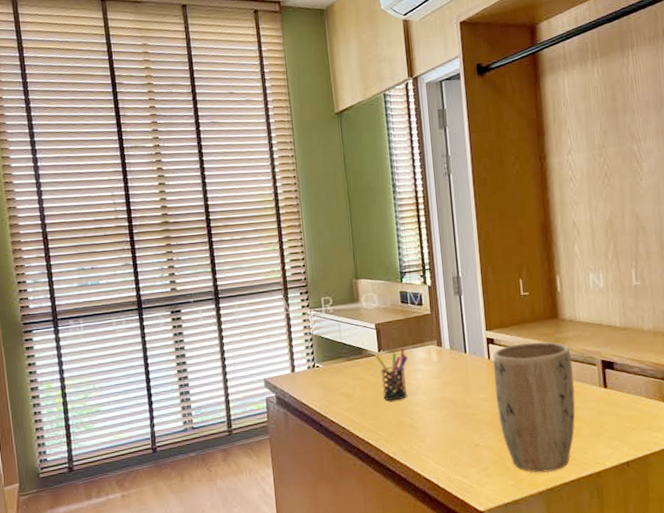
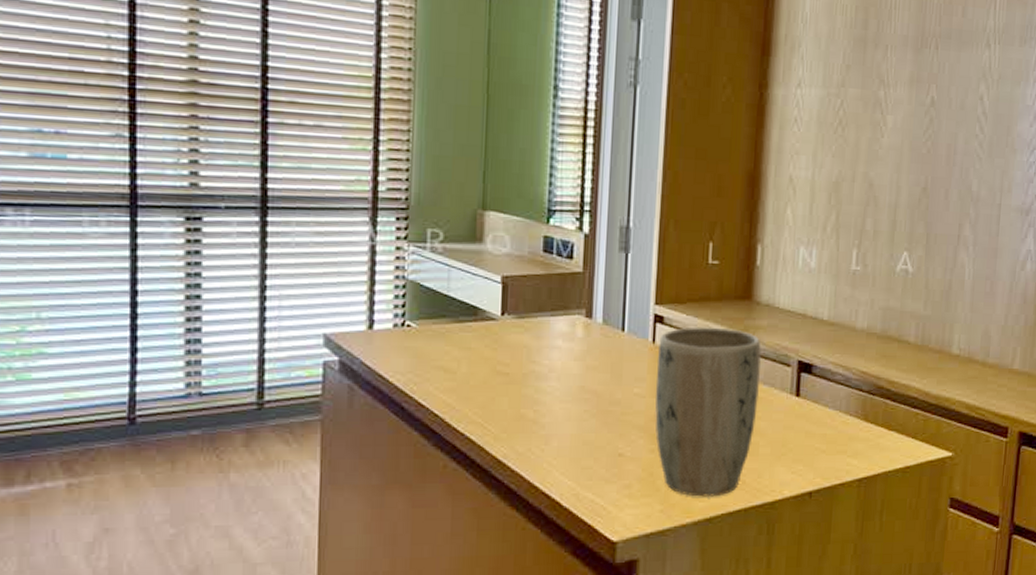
pen holder: present [375,347,408,401] -> none [495,313,542,385]

